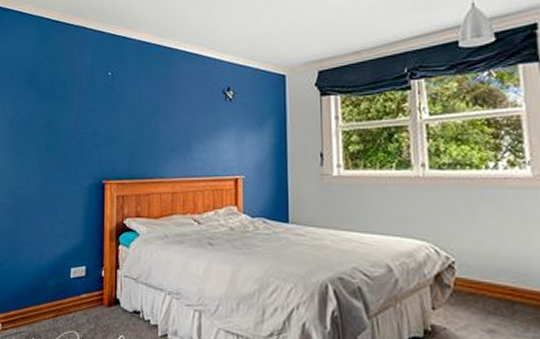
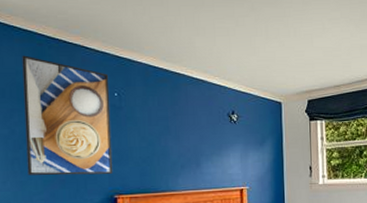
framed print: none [27,39,104,158] -> present [22,55,113,176]

